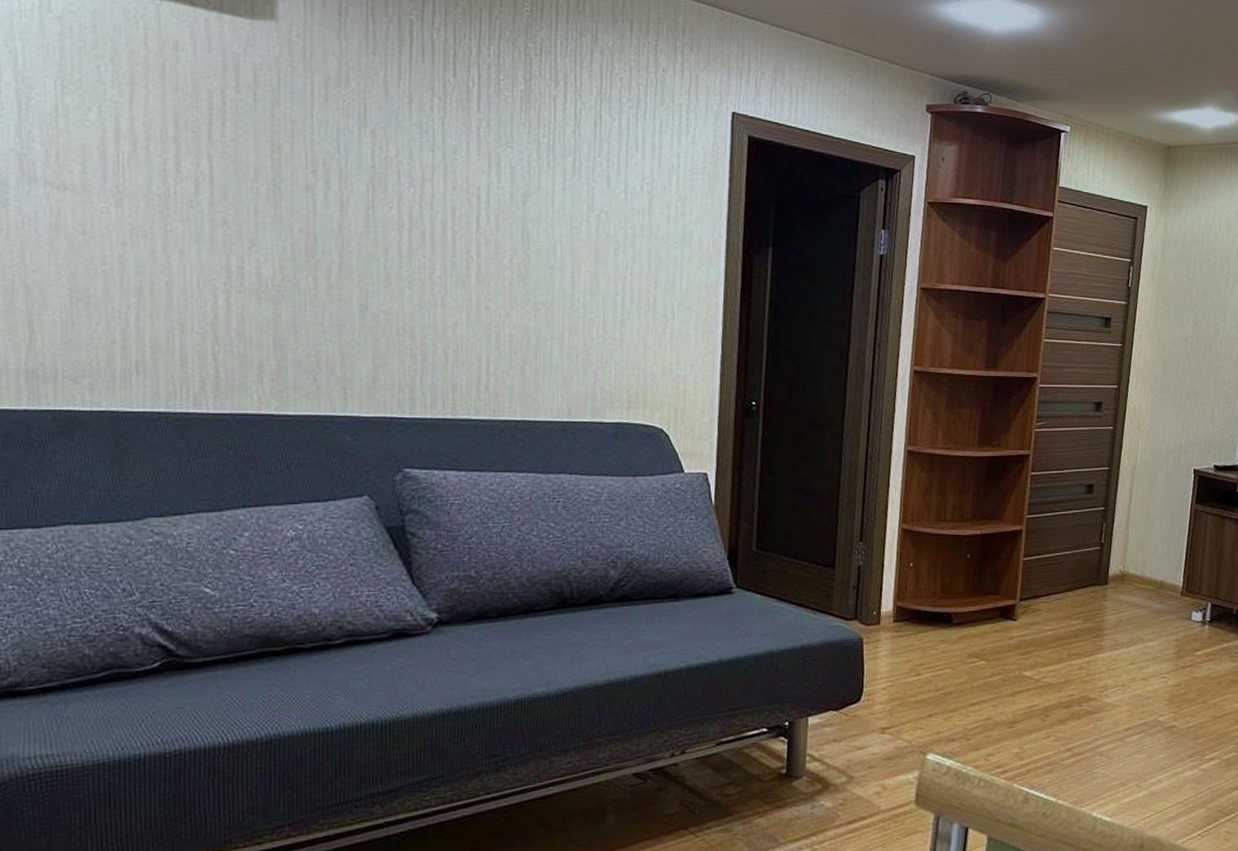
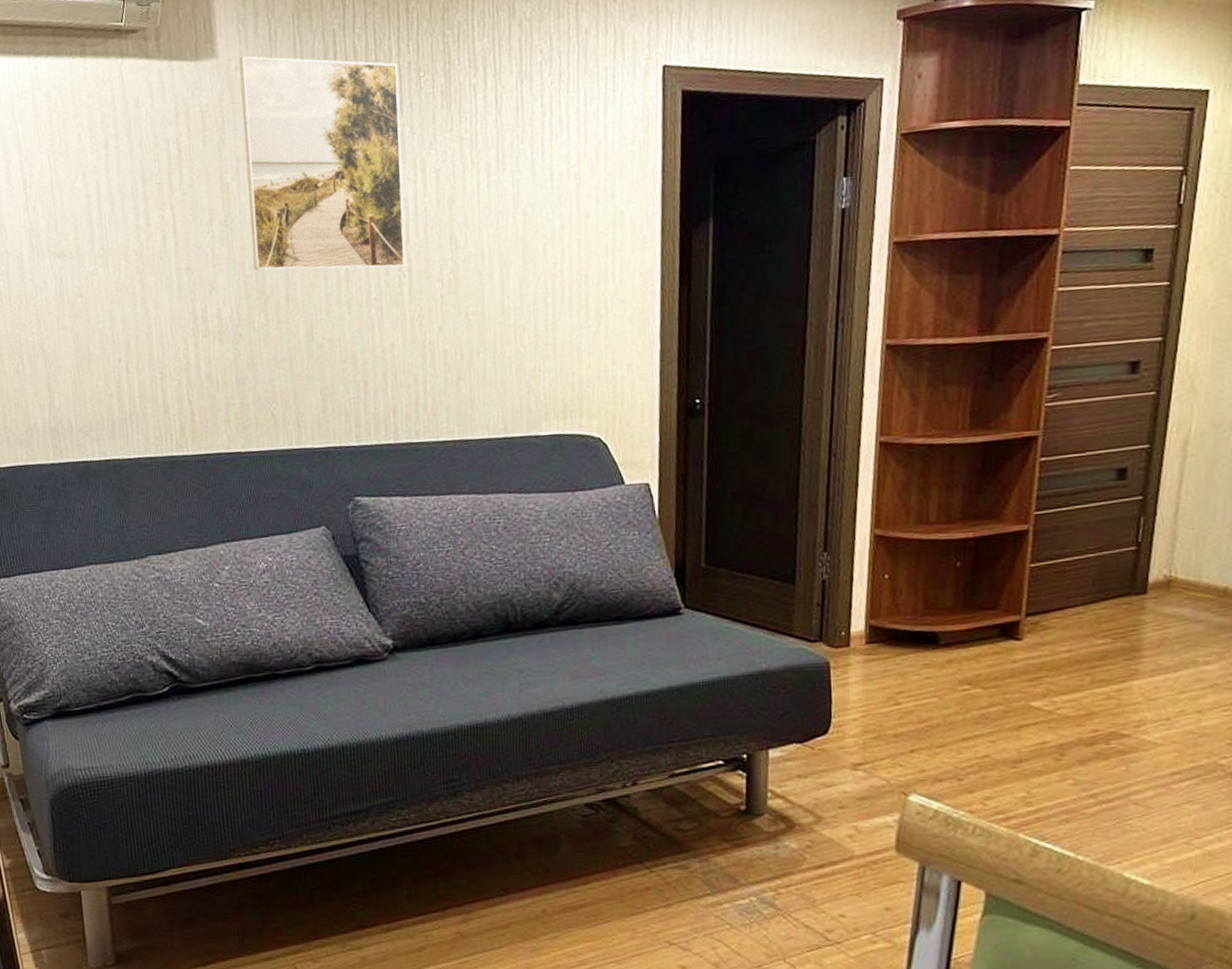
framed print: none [302,24,478,251] -> present [239,55,406,271]

